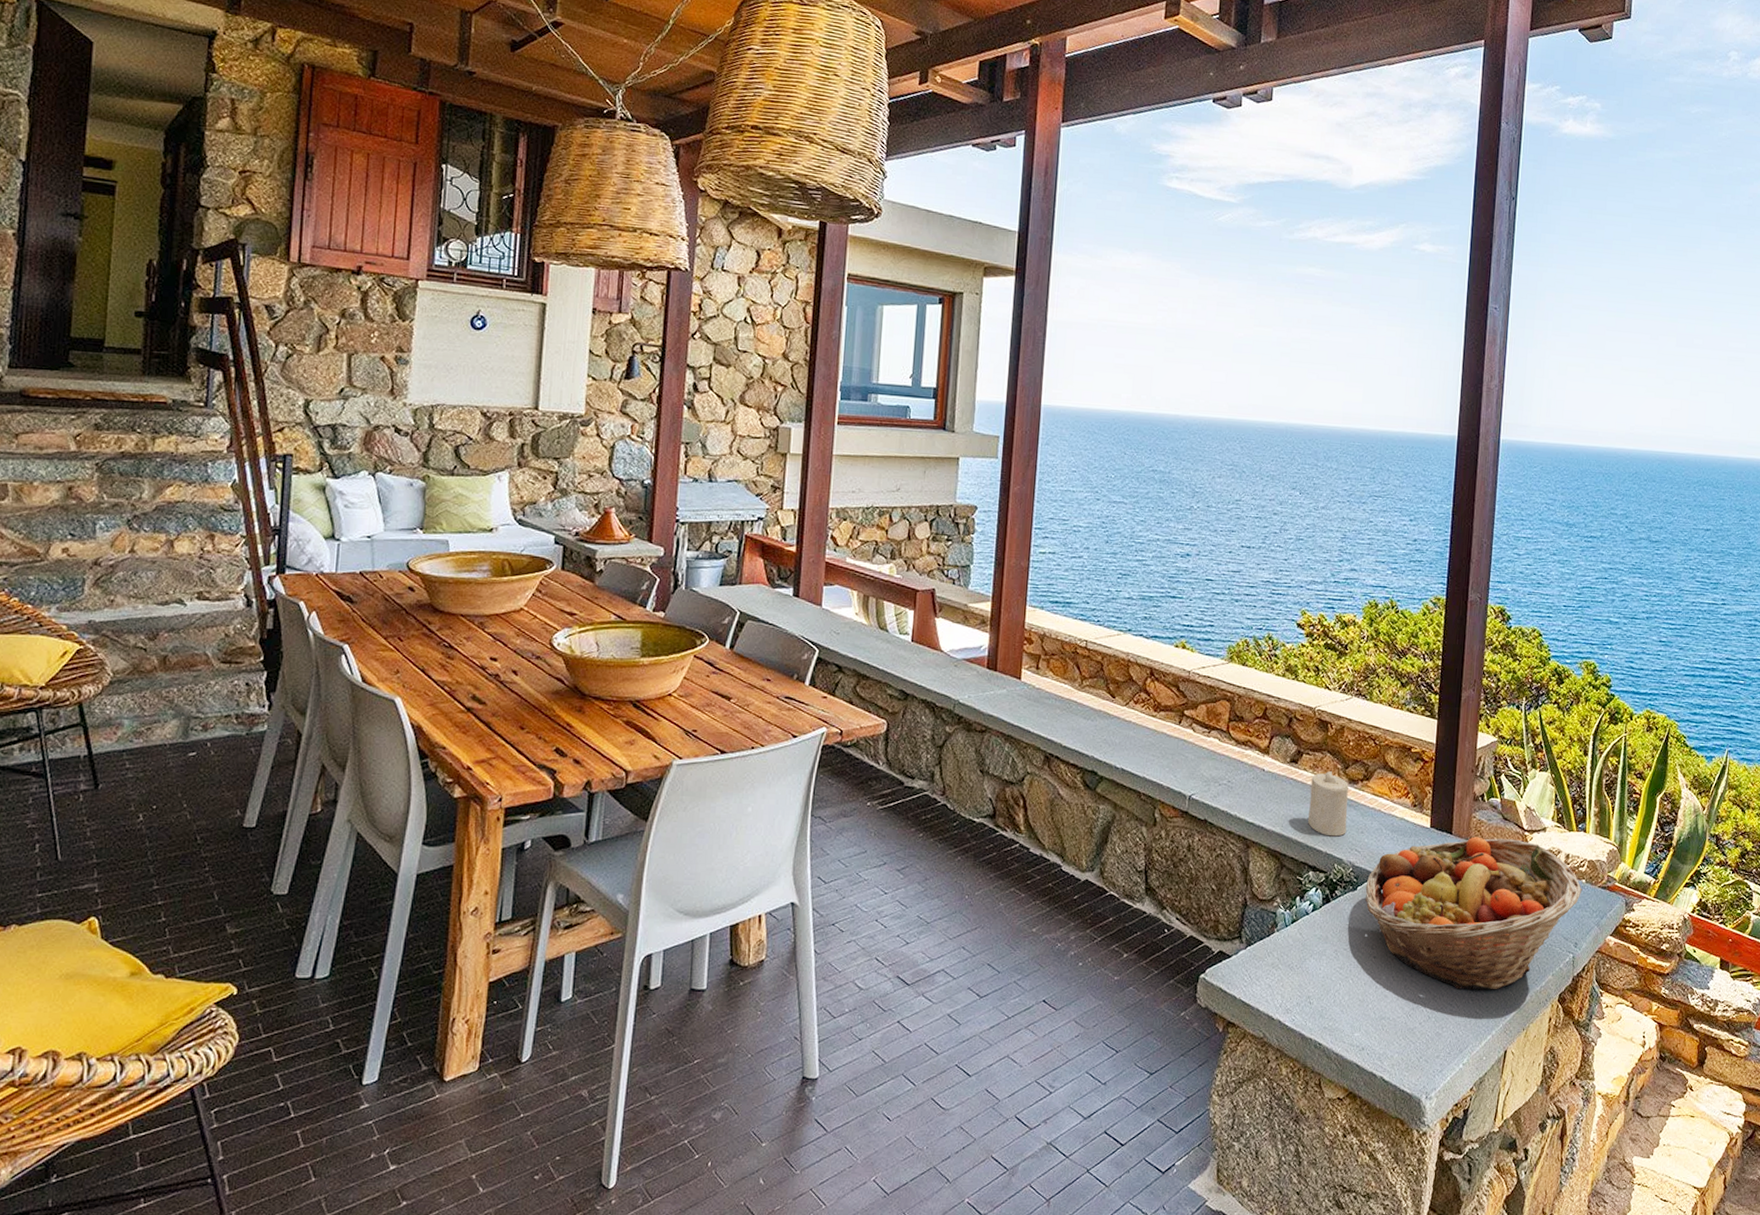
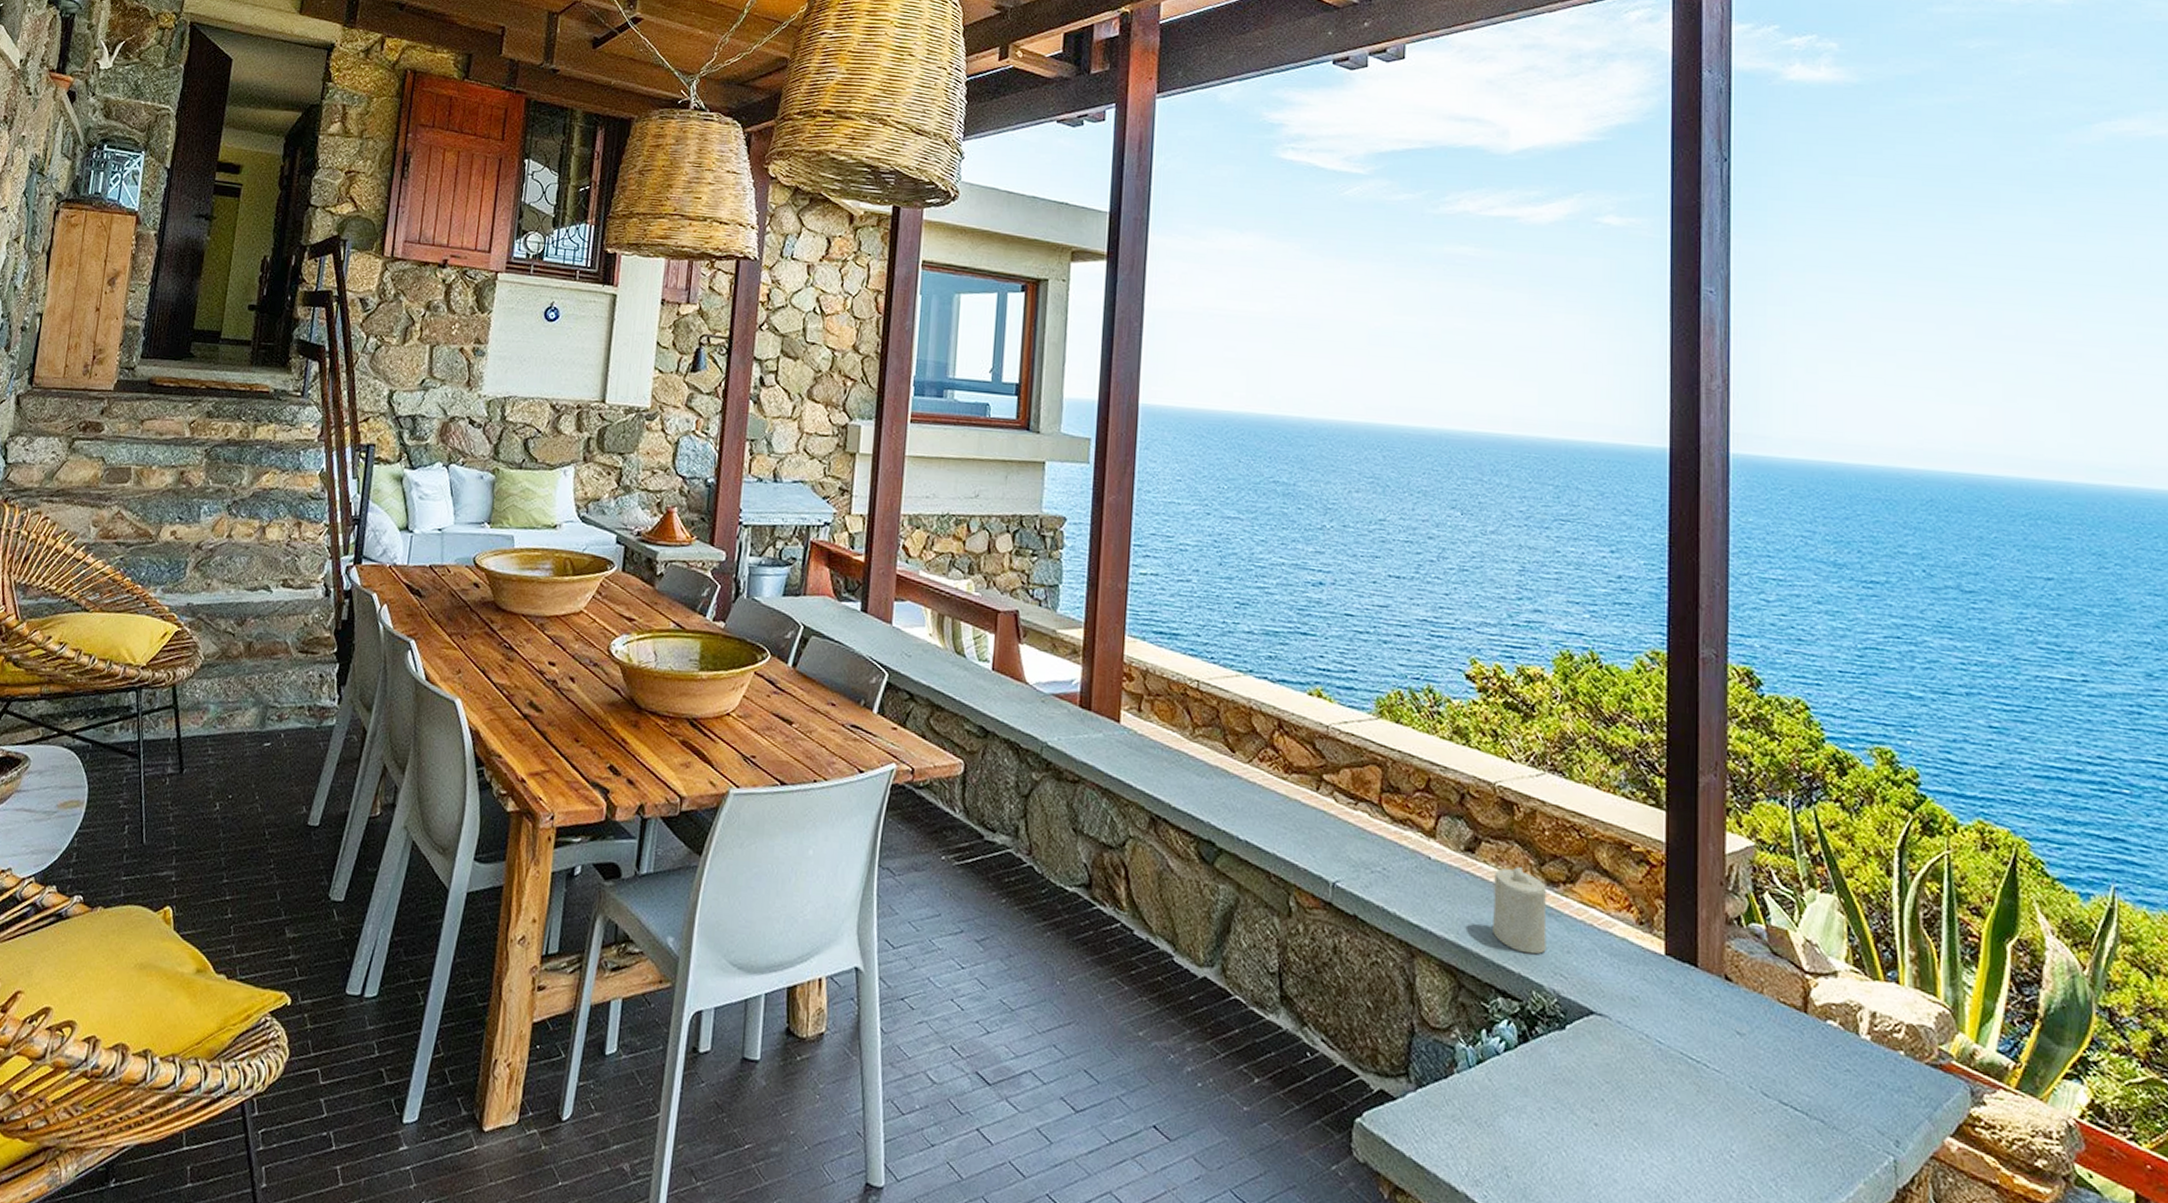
fruit basket: present [1364,836,1583,990] -> none [1577,973,1901,1194]

